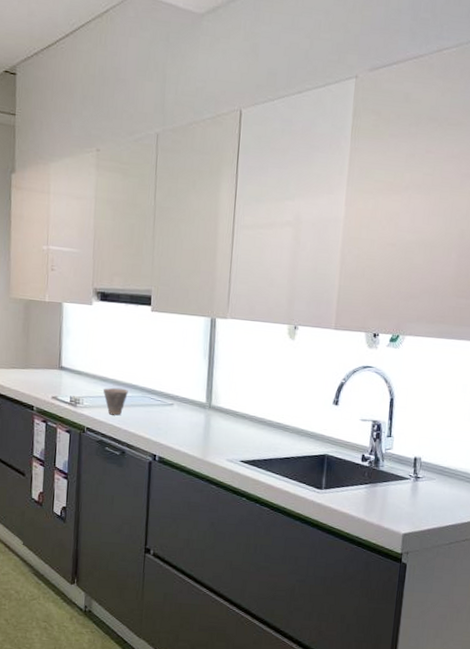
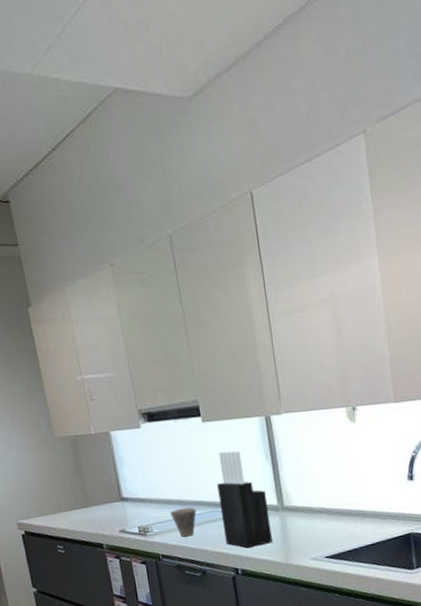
knife block: none [149,342,197,438] -> present [217,451,272,548]

